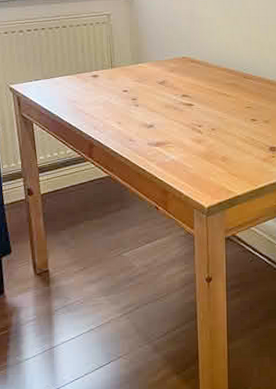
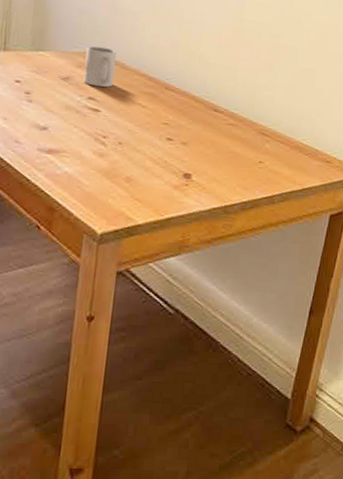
mug: none [176,51,201,85] -> present [83,46,117,88]

